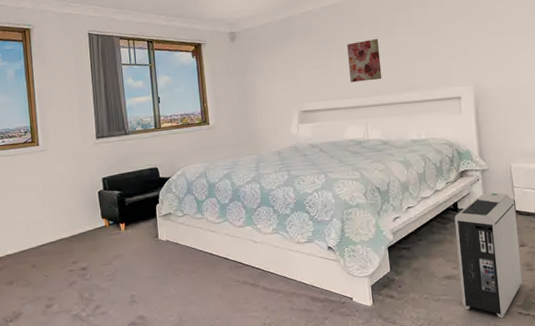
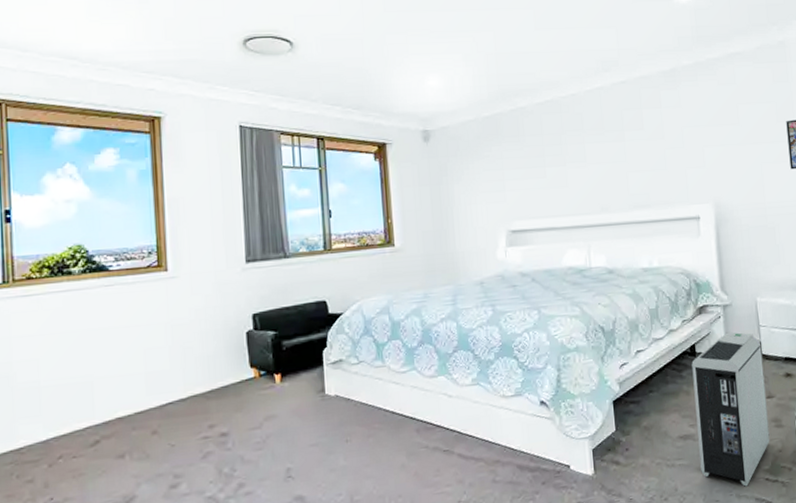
wall art: present [347,39,382,83] -> none [566,144,608,197]

